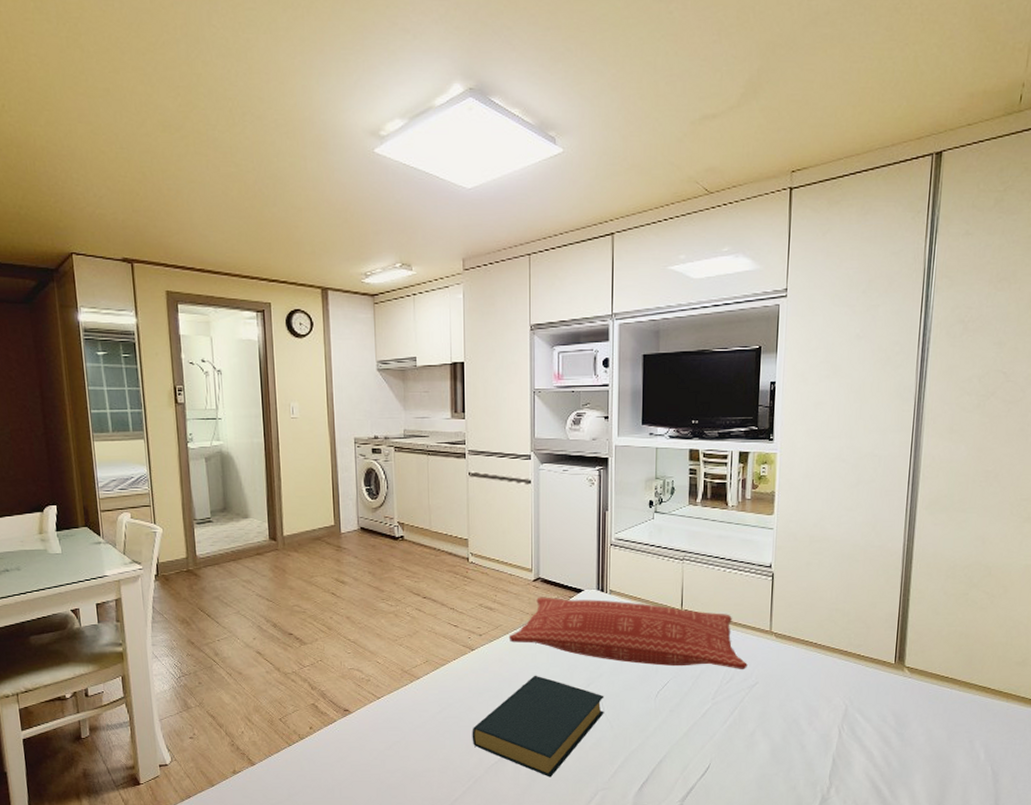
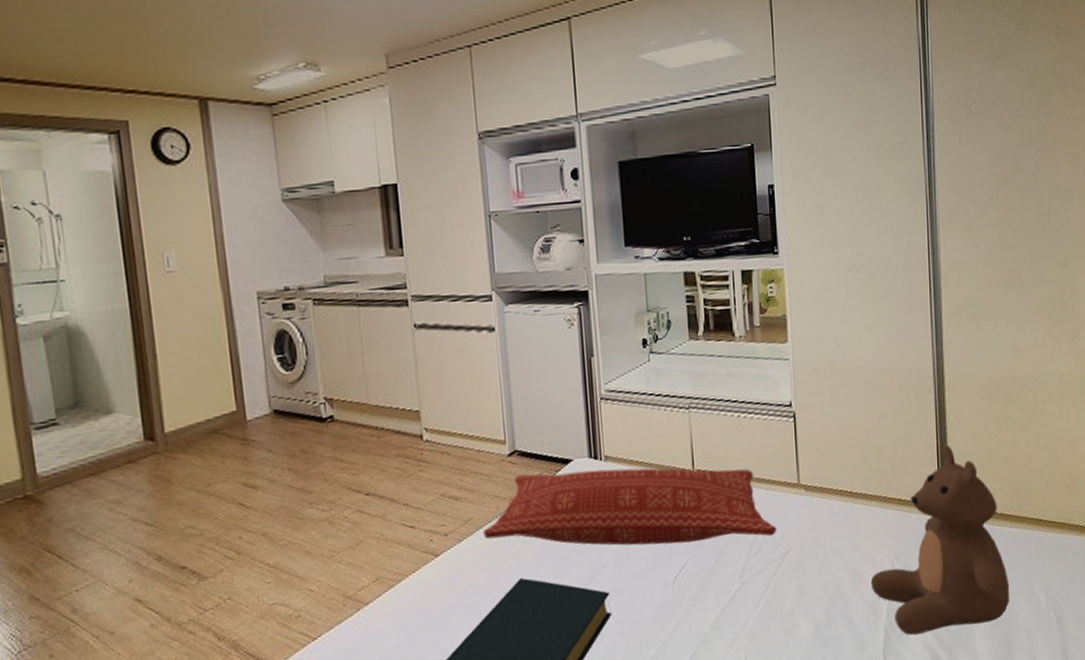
teddy bear: none [824,615,952,767] -> present [870,445,1010,635]

